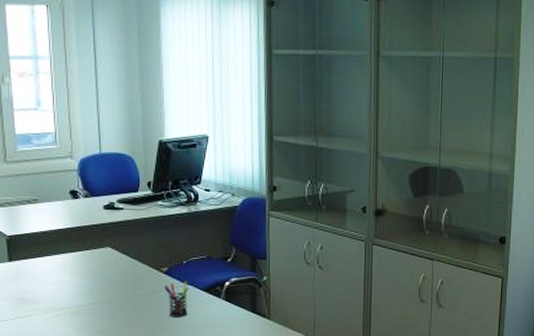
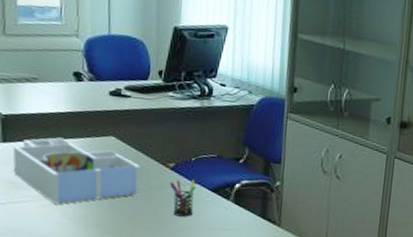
desk organizer: none [18,253,137,315] -> present [13,137,141,204]

